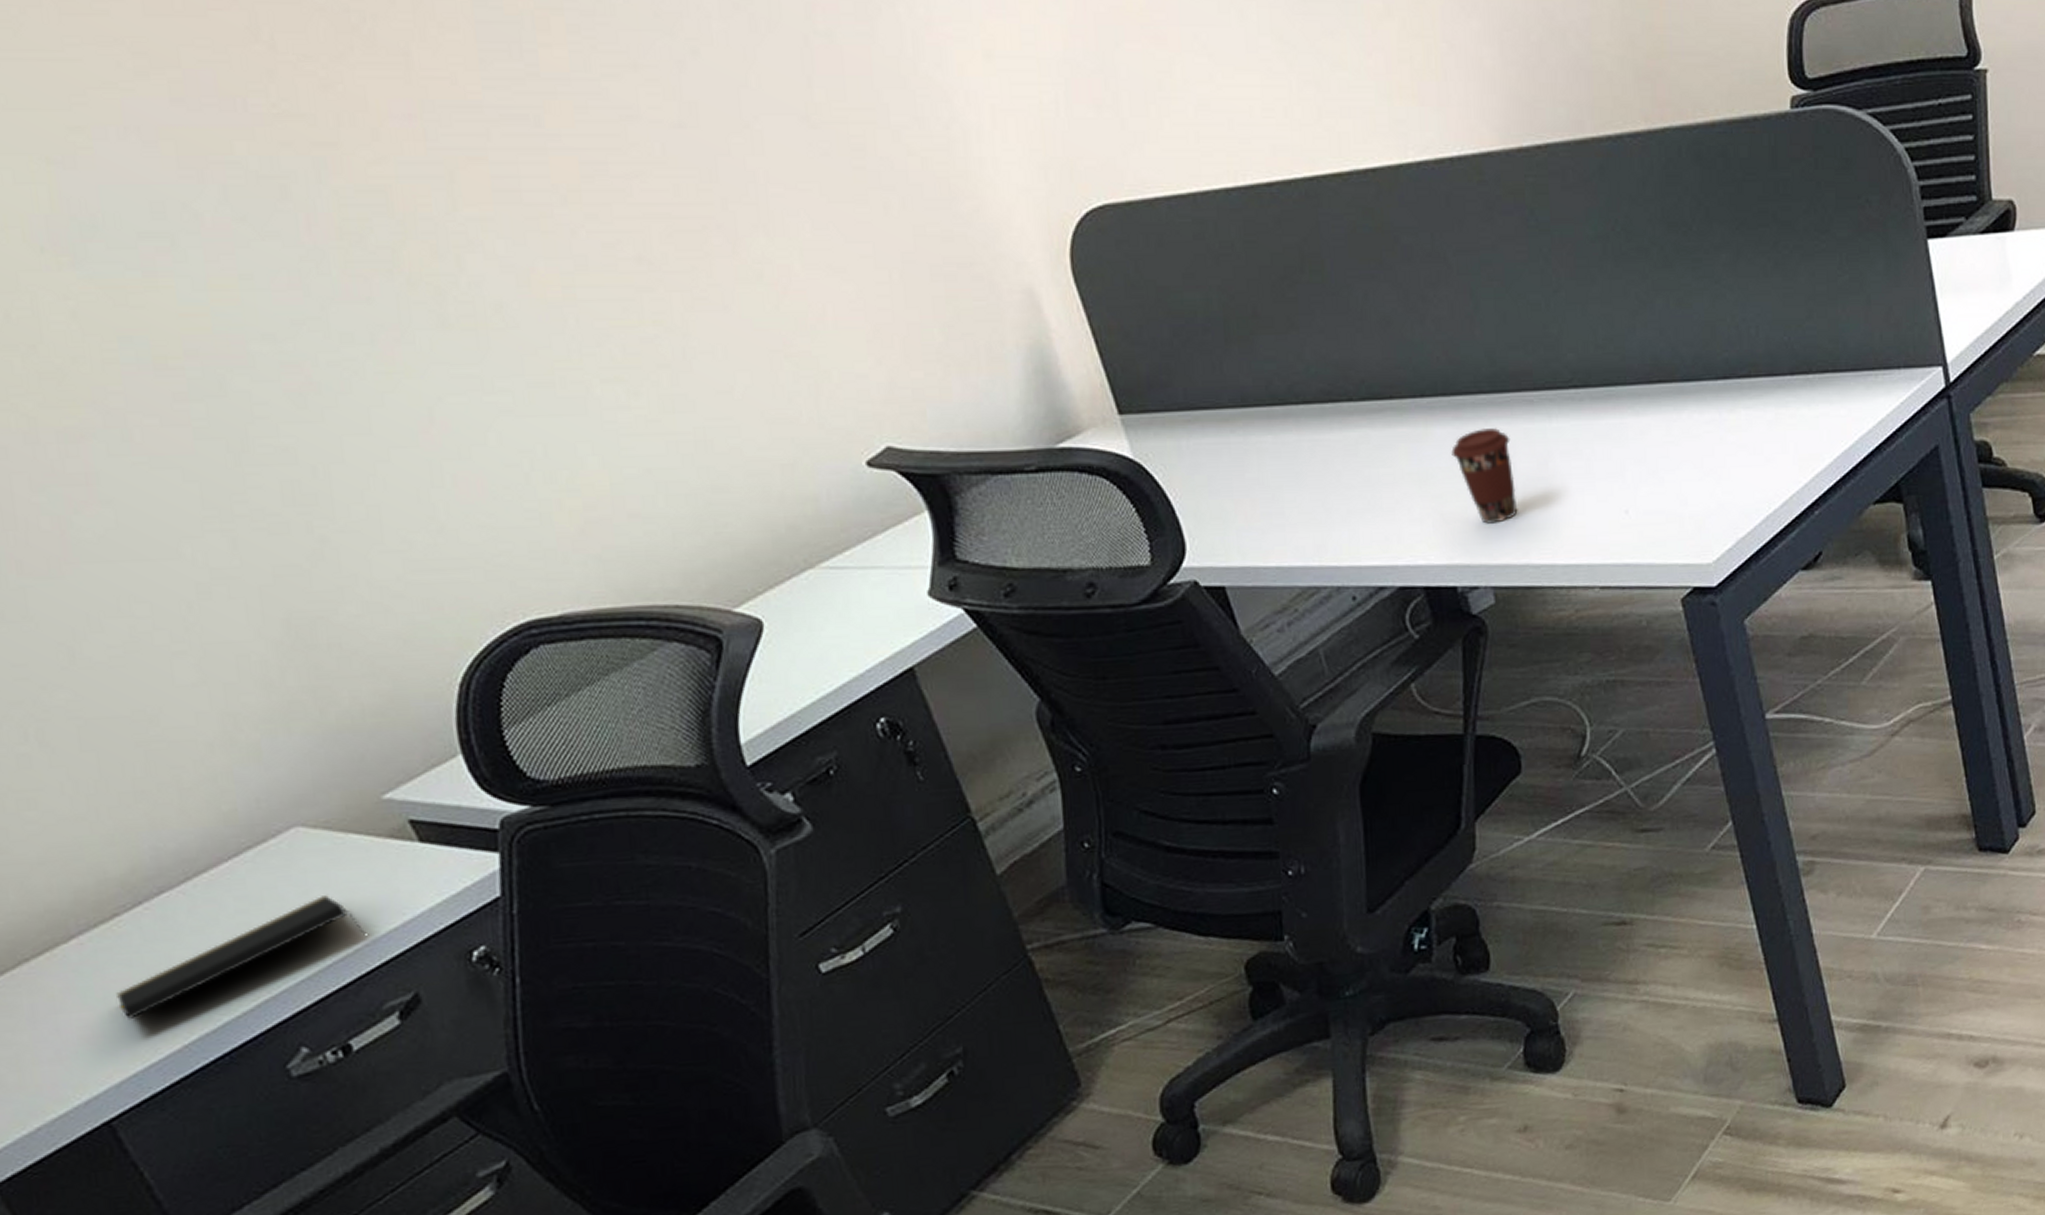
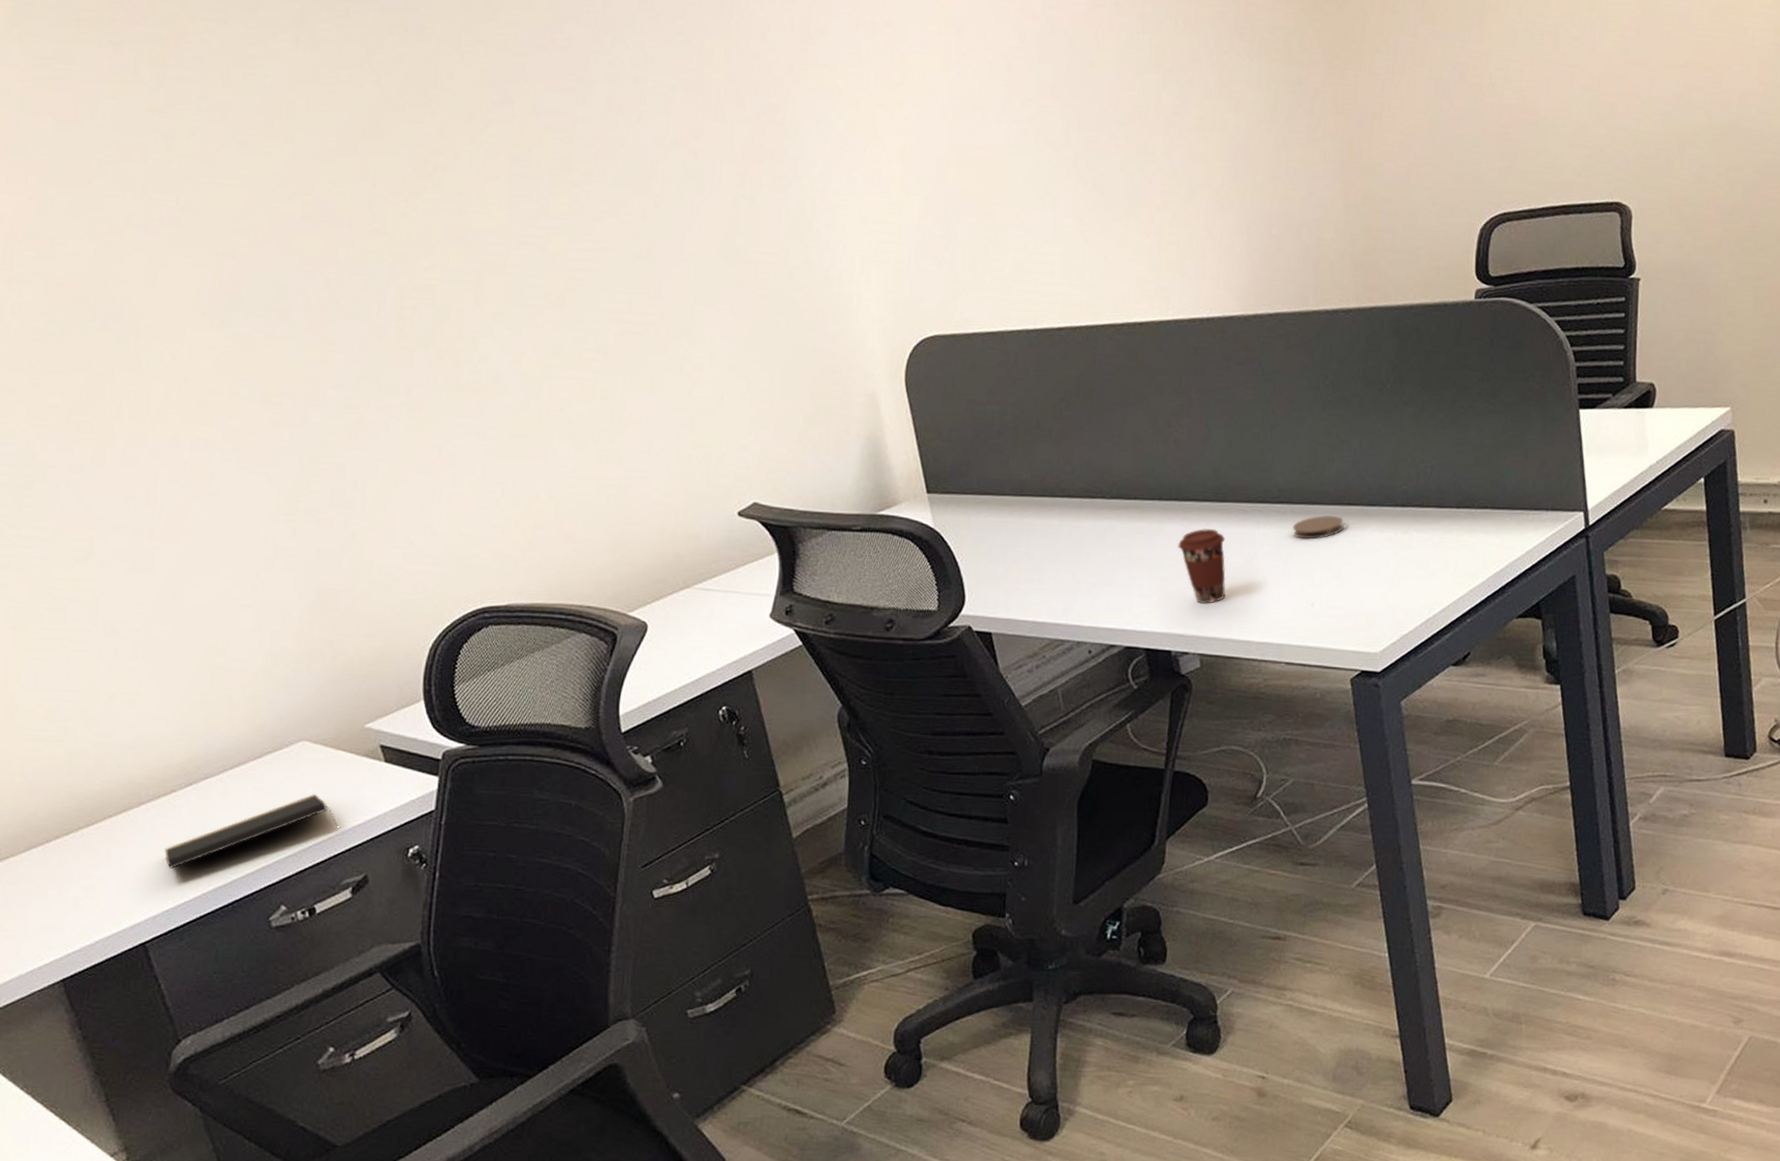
coaster: none [1593,398,1656,431] -> present [1293,515,1344,540]

